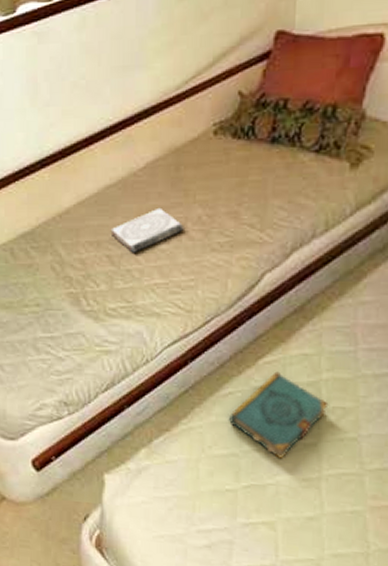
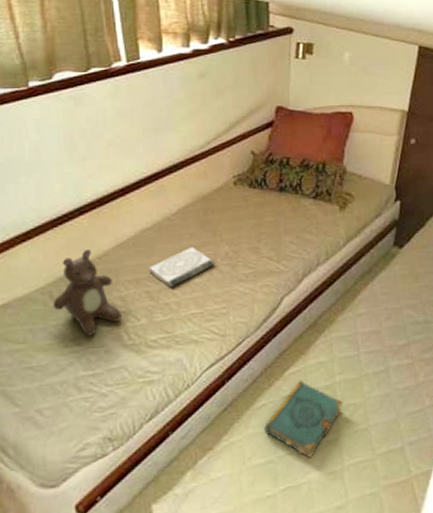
teddy bear: none [14,206,81,298] -> present [52,250,121,336]

